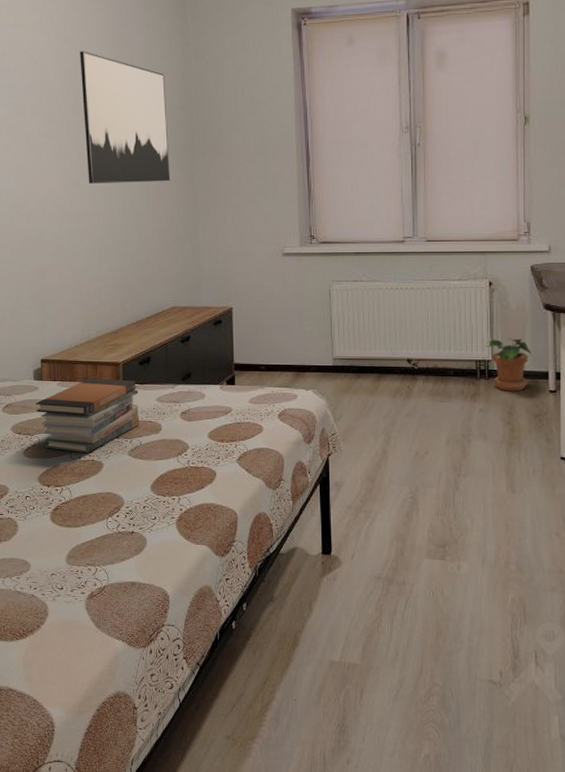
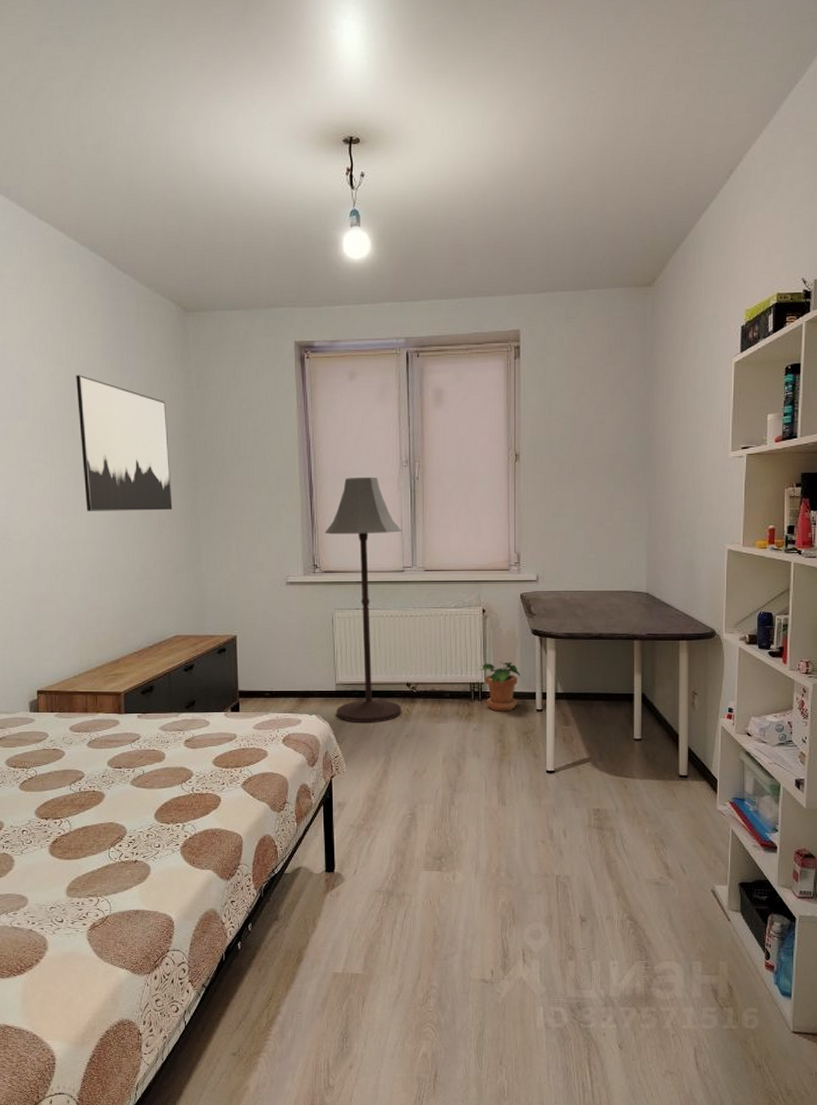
book stack: present [35,379,140,454] -> none [31,709,143,785]
floor lamp: none [321,145,402,401] -> present [324,478,402,724]

